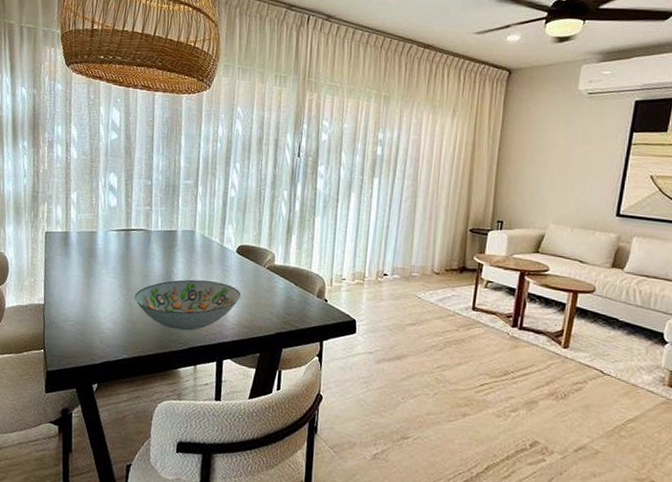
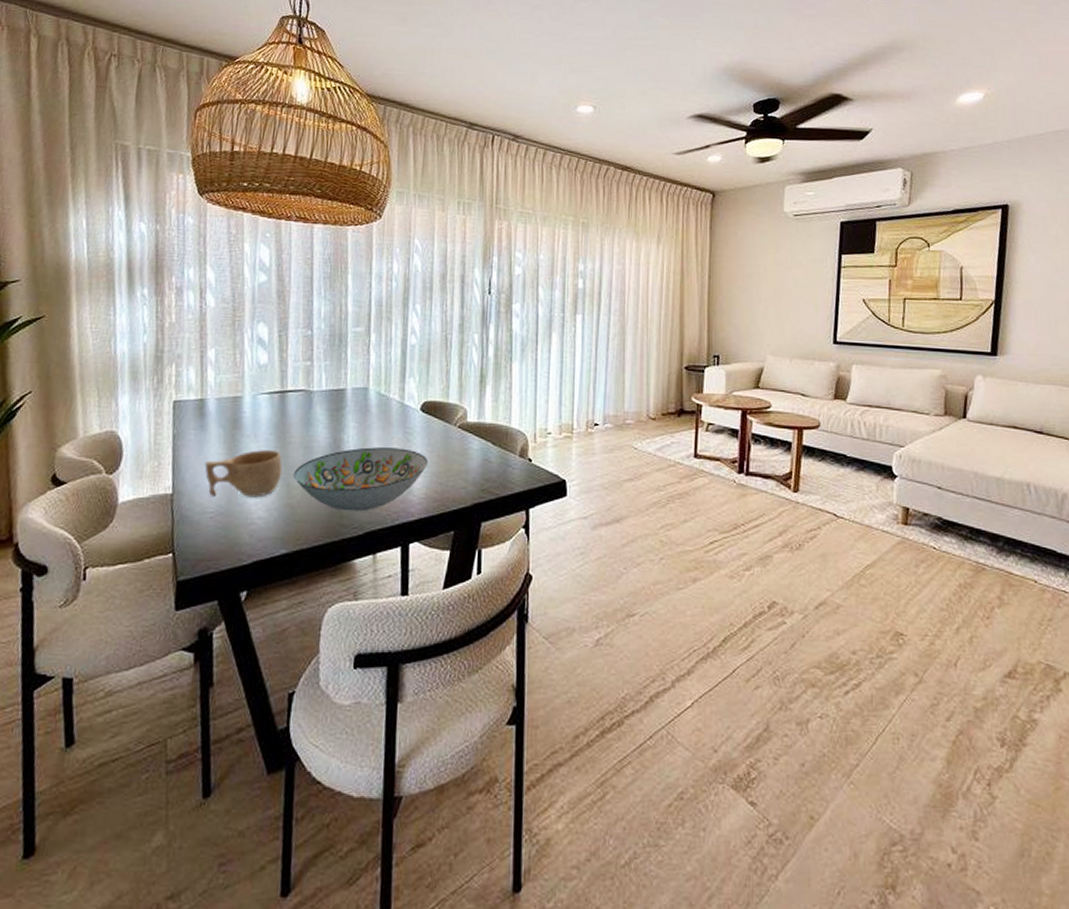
cup: none [68,275,127,313] -> present [204,450,283,498]

